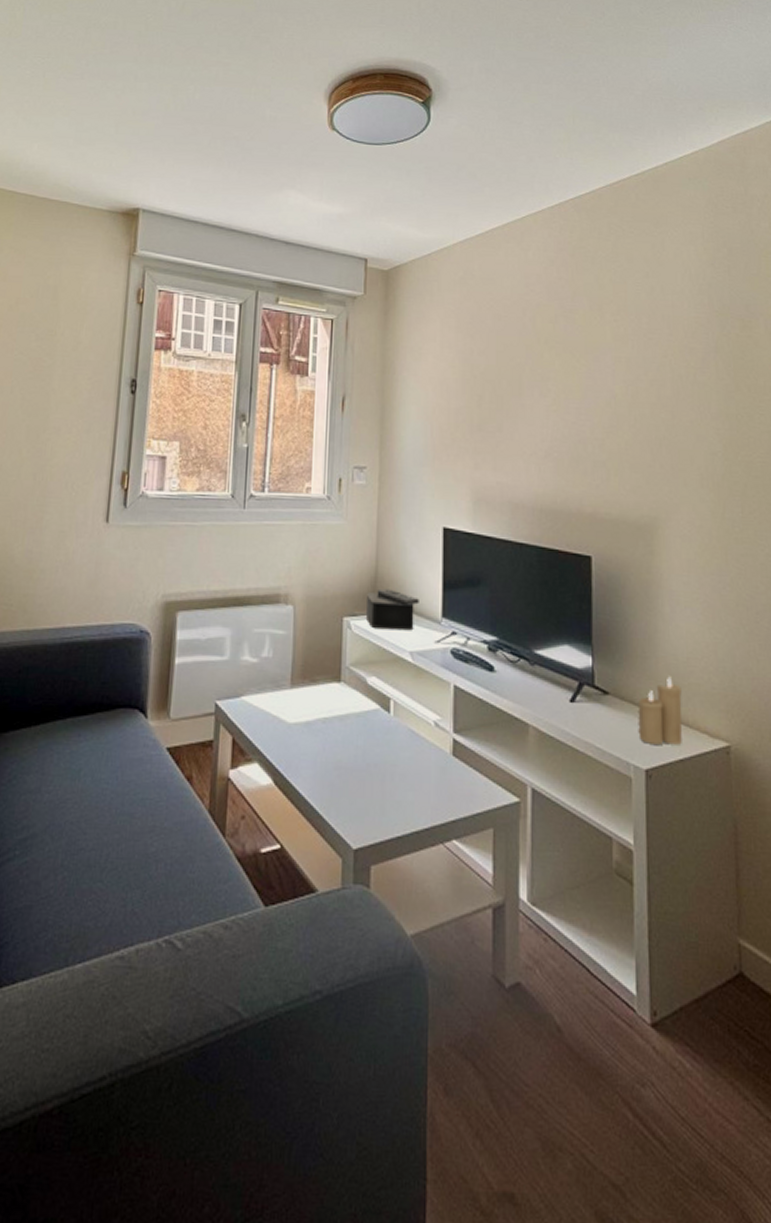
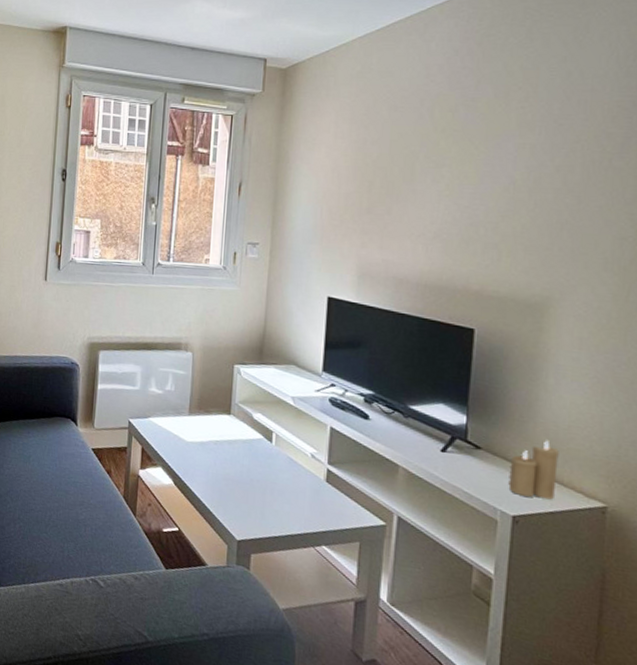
speaker: present [366,588,419,631] -> none [254,344,302,380]

